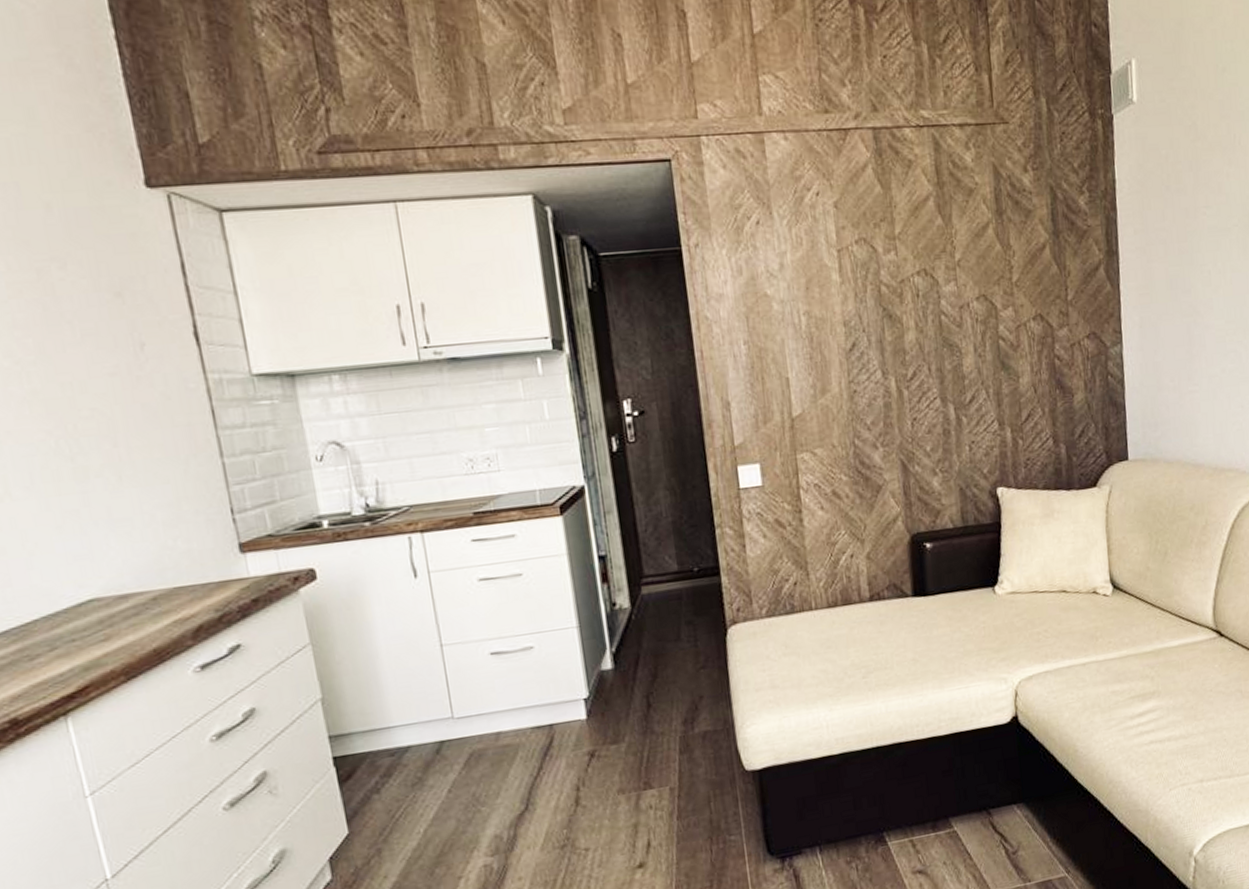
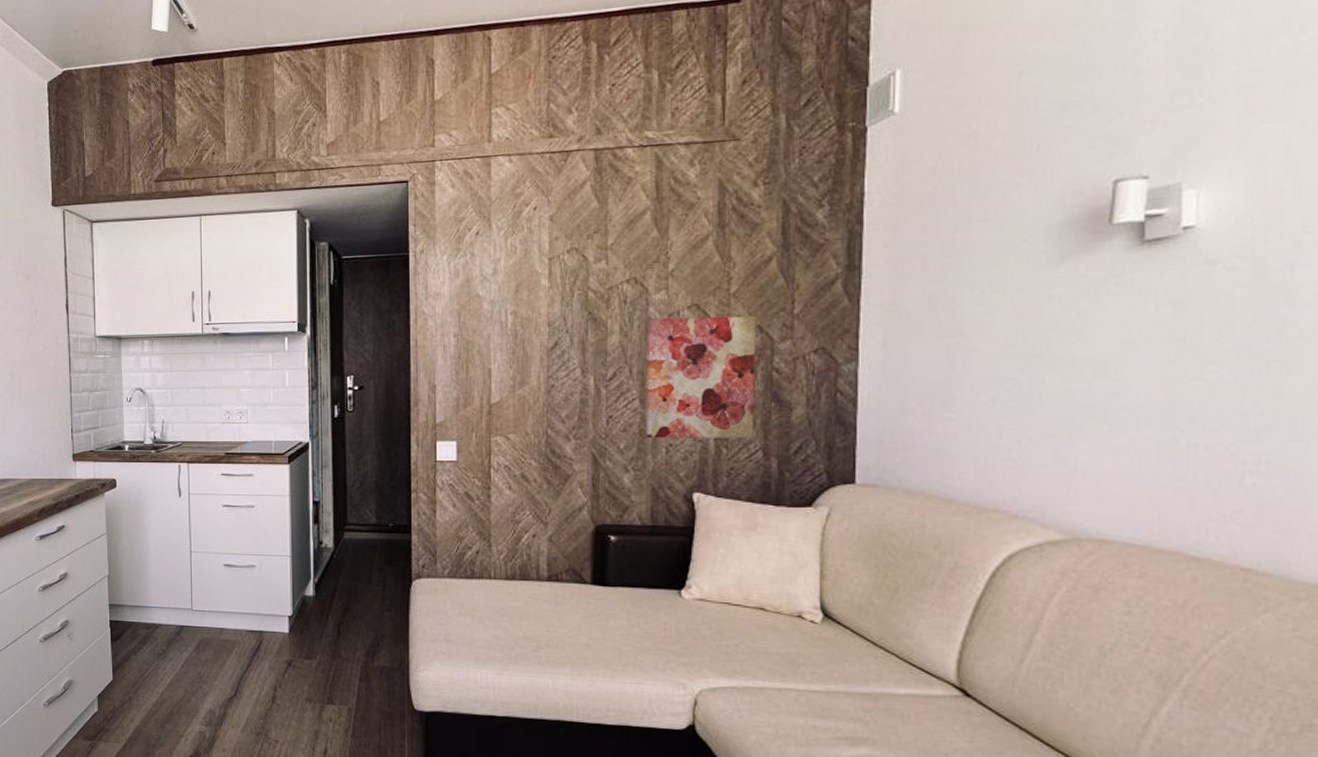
wall art: none [939,304,1044,438] -> present [644,315,756,438]

